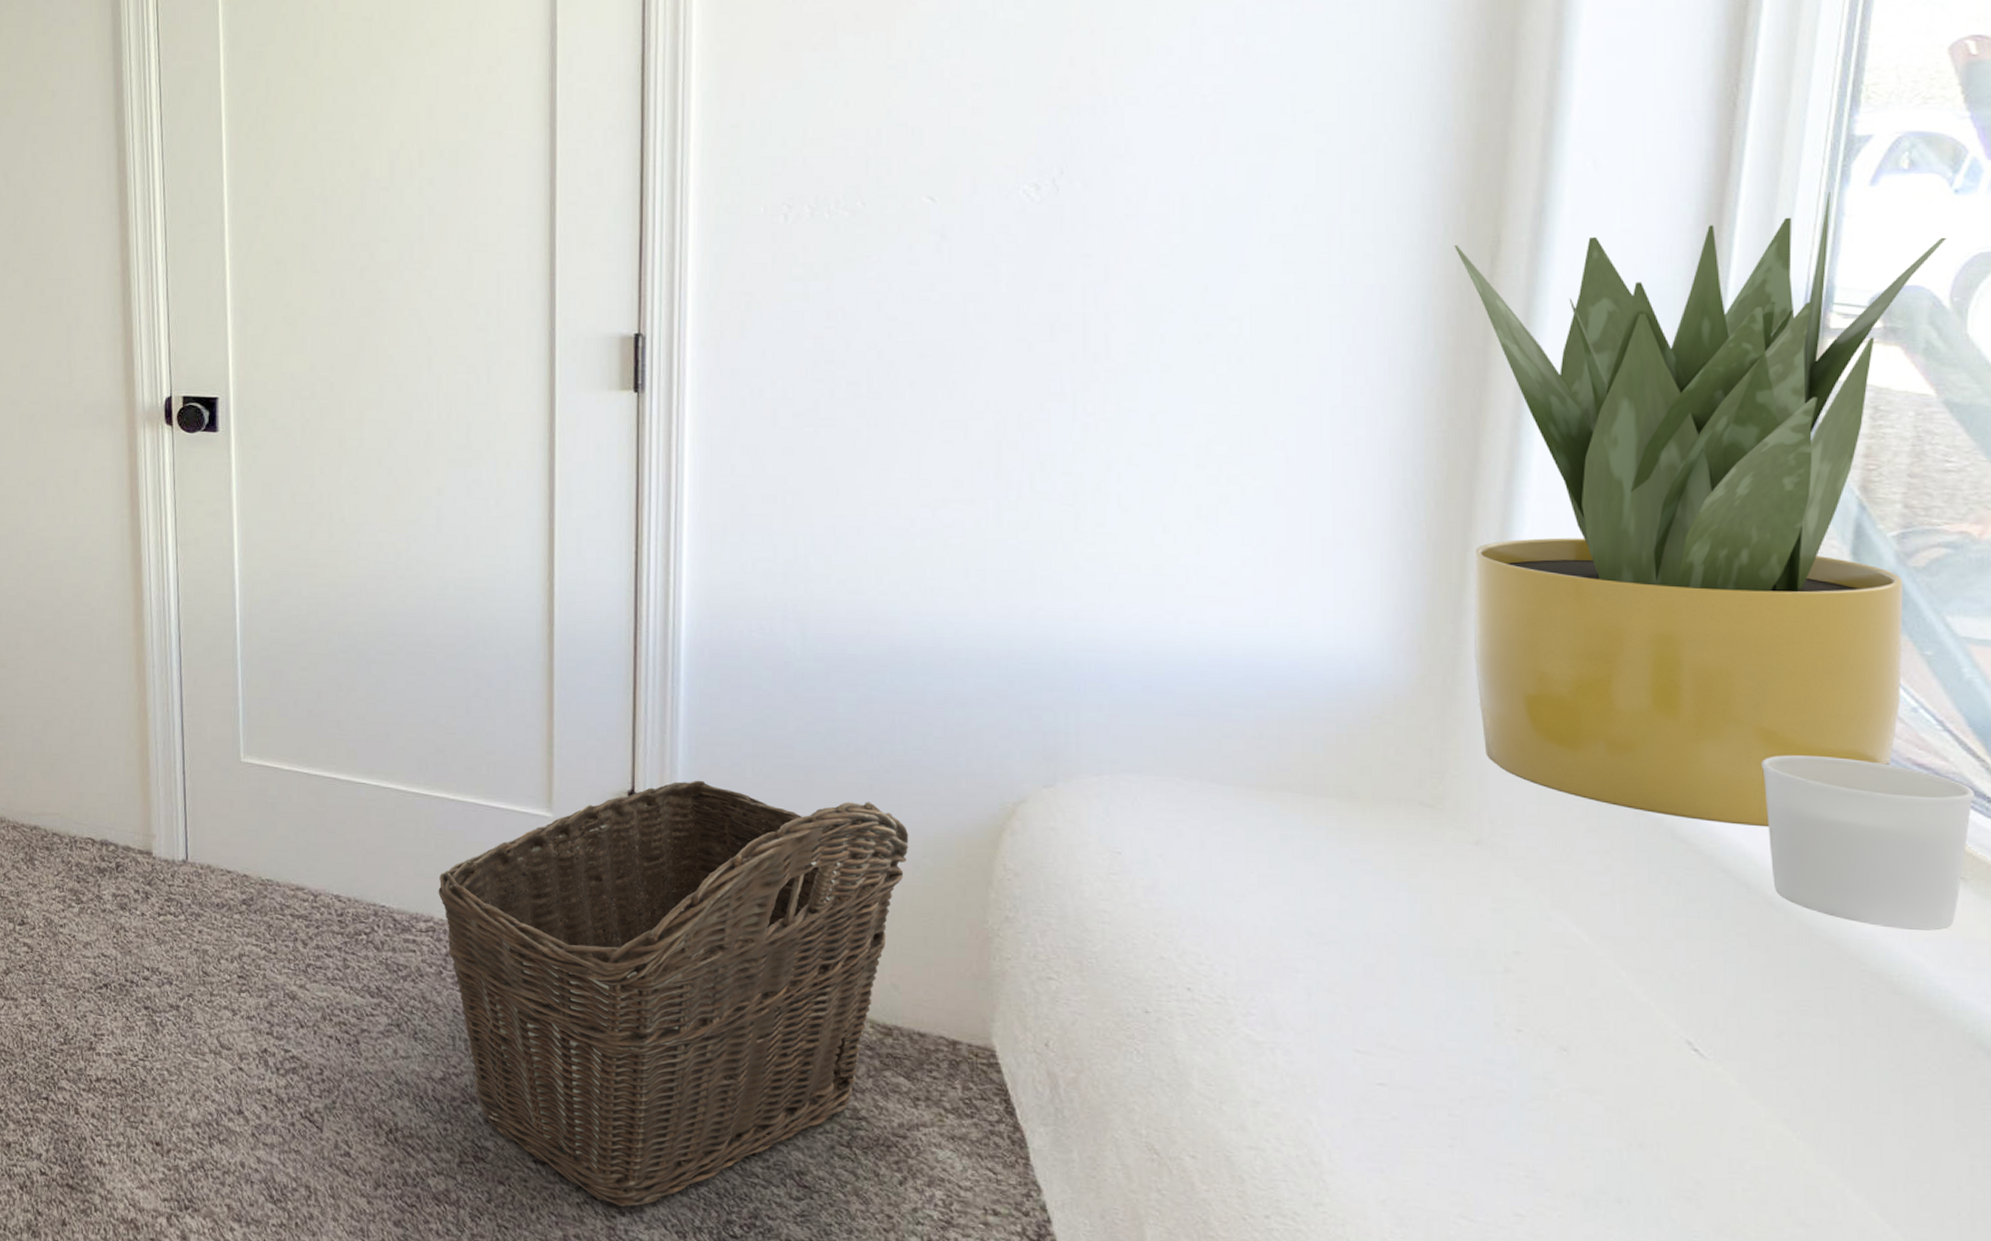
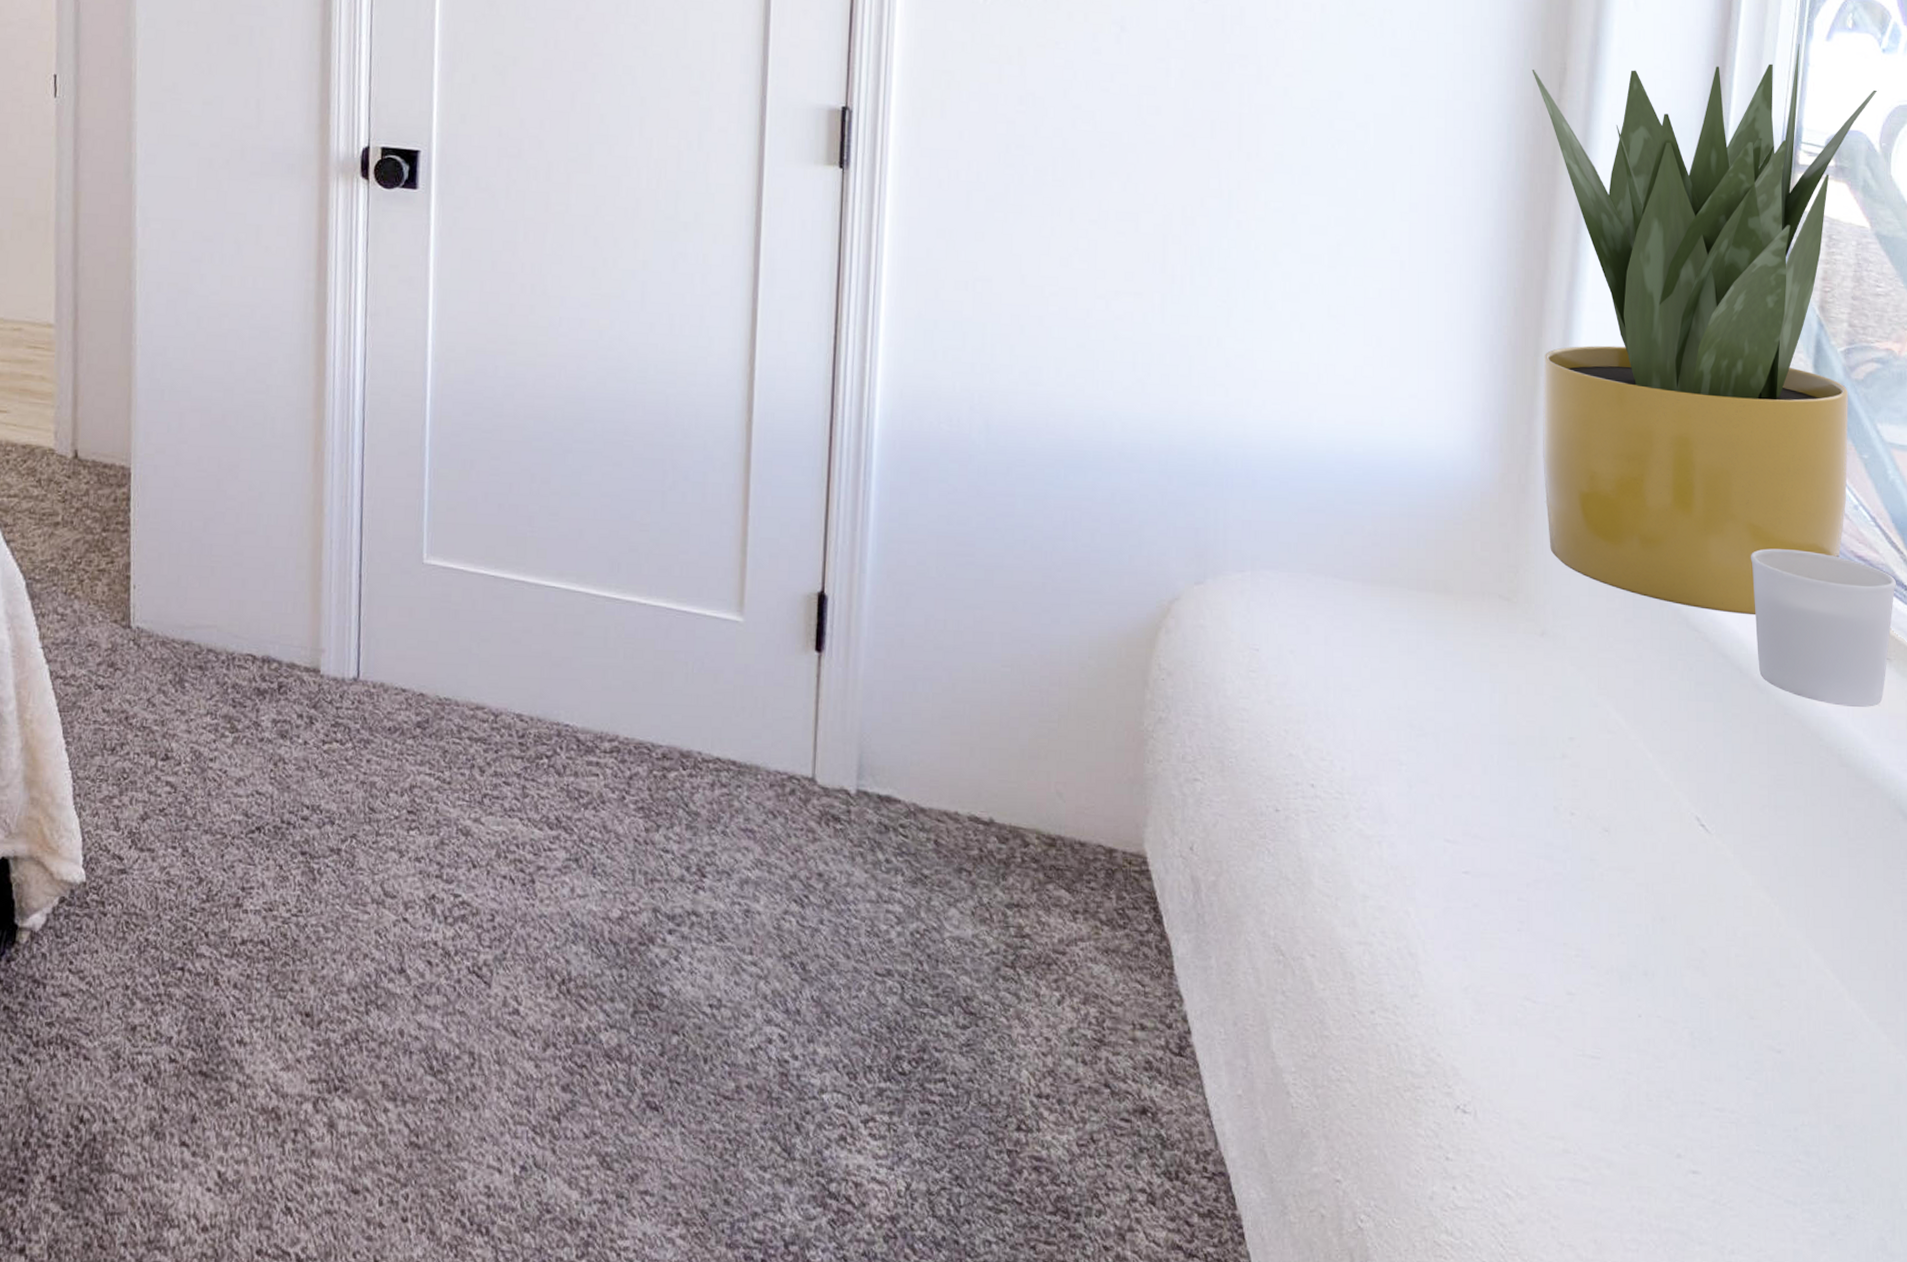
wicker basket: present [438,780,909,1207] -> none [625,580,1077,1049]

